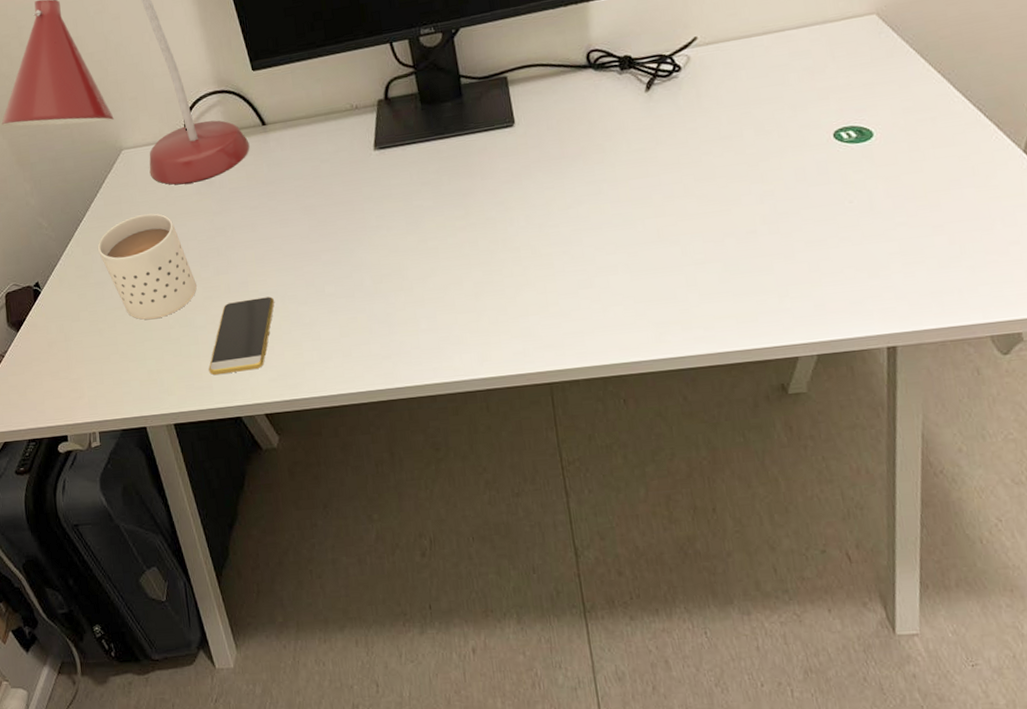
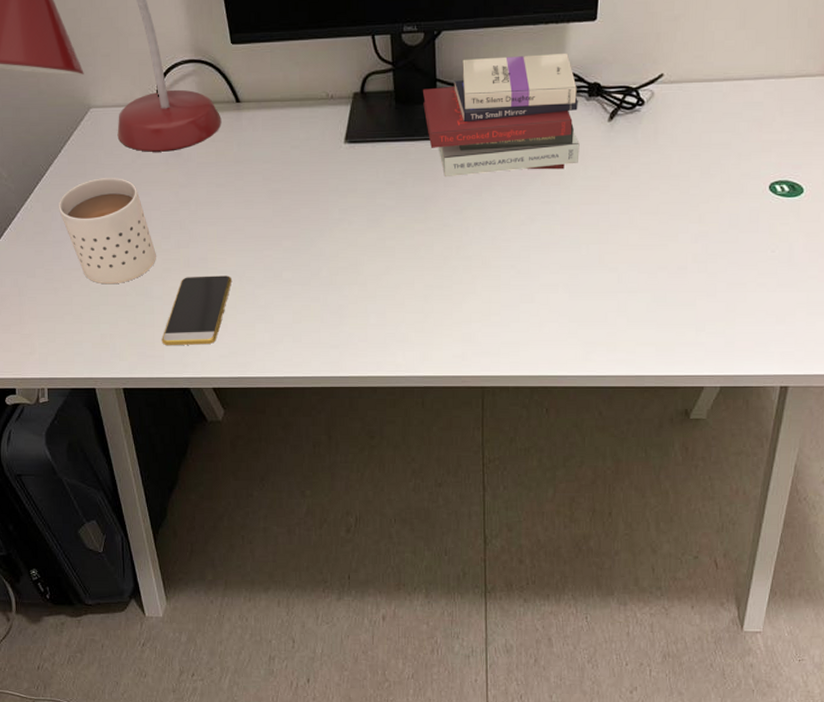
books: none [447,31,620,171] -> present [422,54,580,178]

